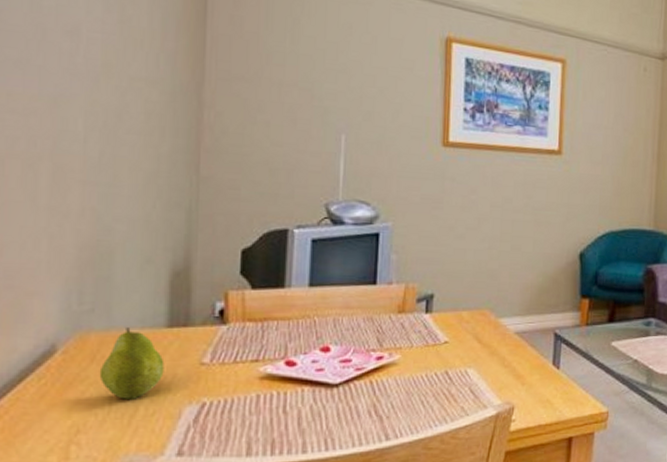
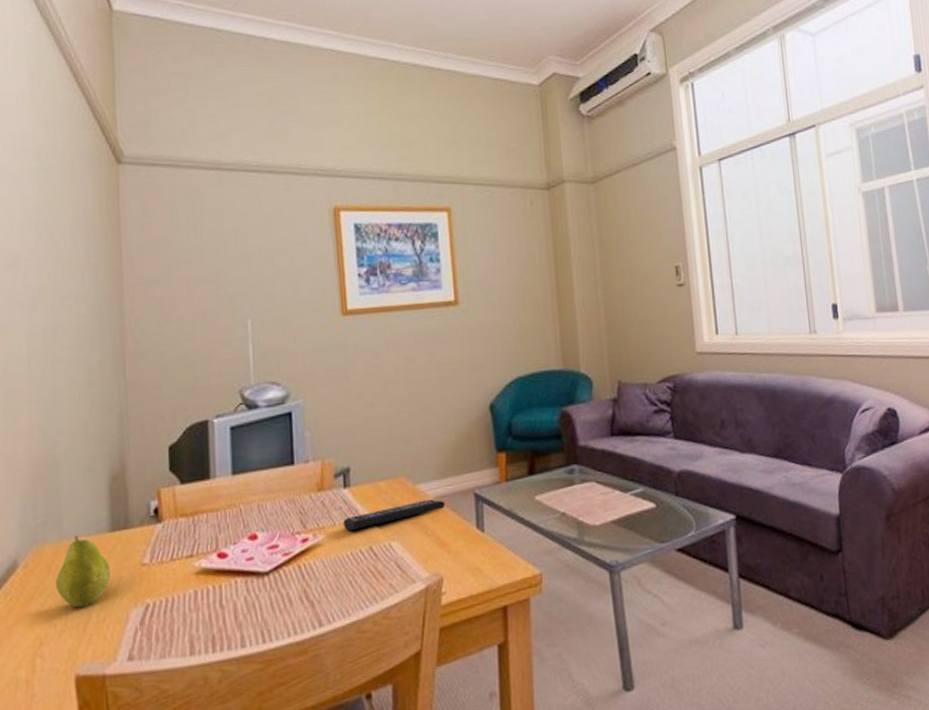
remote control: none [421,333,525,354] -> present [343,499,446,531]

